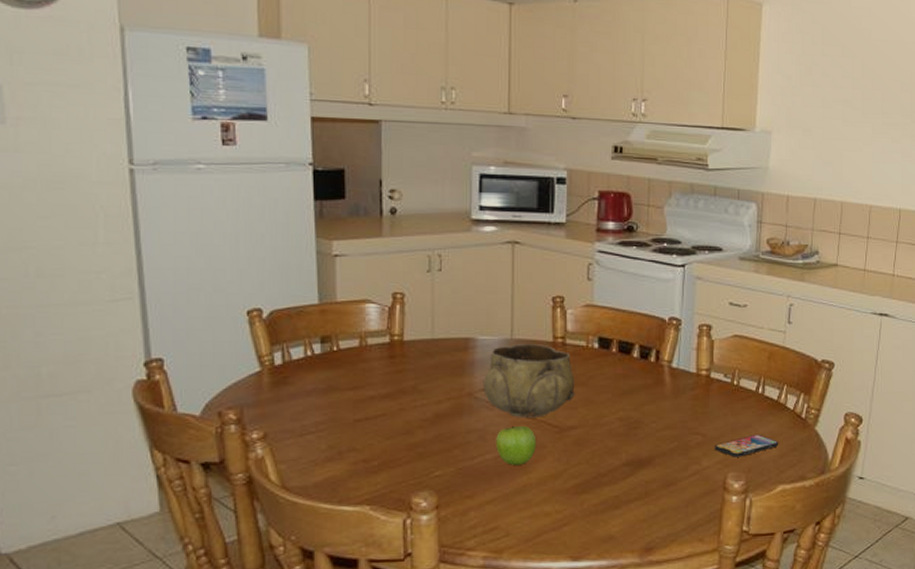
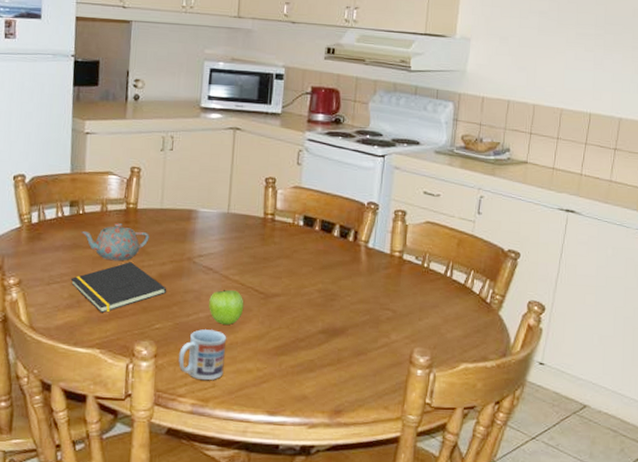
notepad: none [328,403,446,465] -> present [70,262,167,314]
teapot: none [337,358,420,403] -> present [81,222,149,261]
cup: none [465,472,519,530] -> present [178,329,227,381]
decorative bowl: present [483,343,575,418] -> none [201,217,281,284]
smartphone: present [715,434,779,457] -> none [403,314,464,334]

